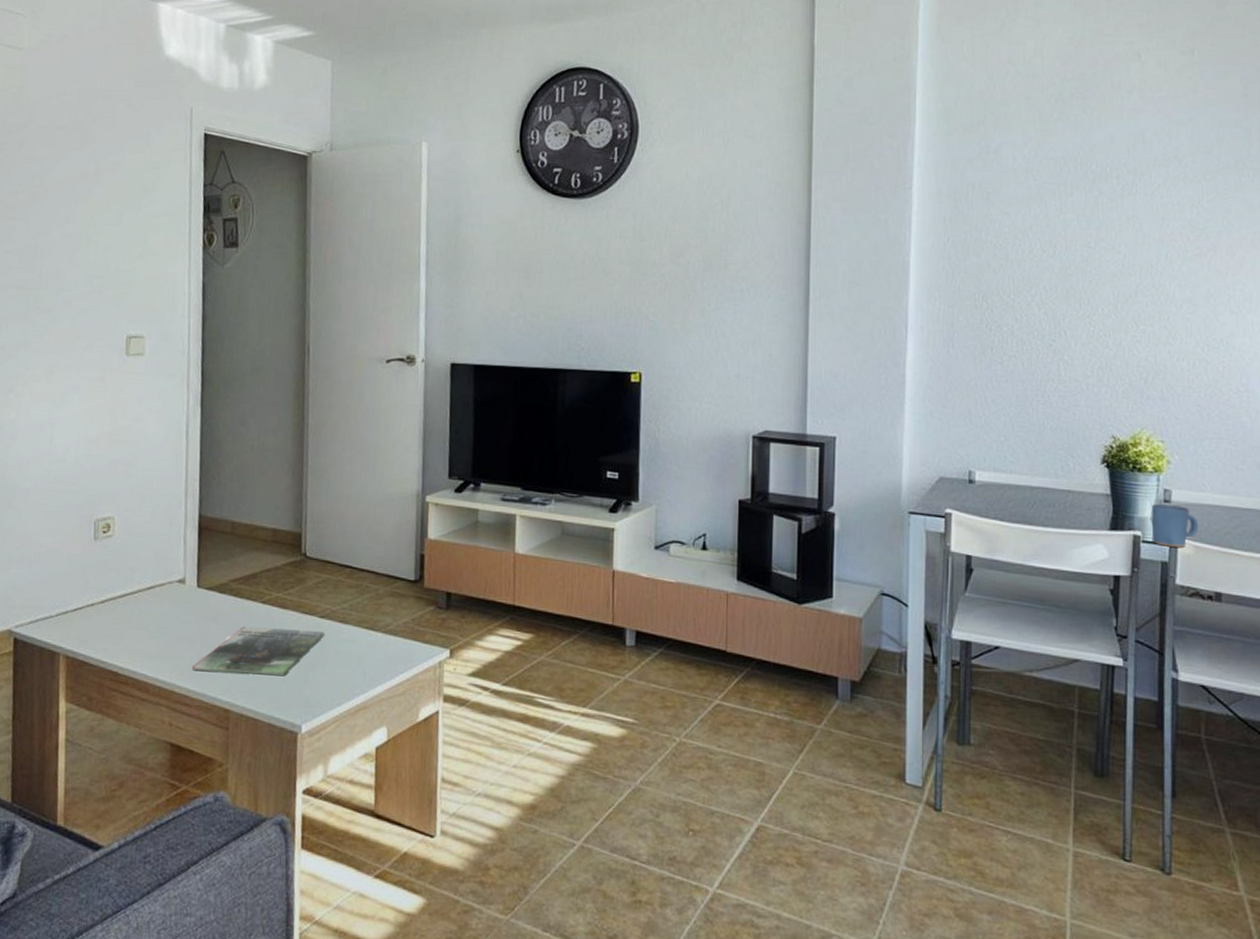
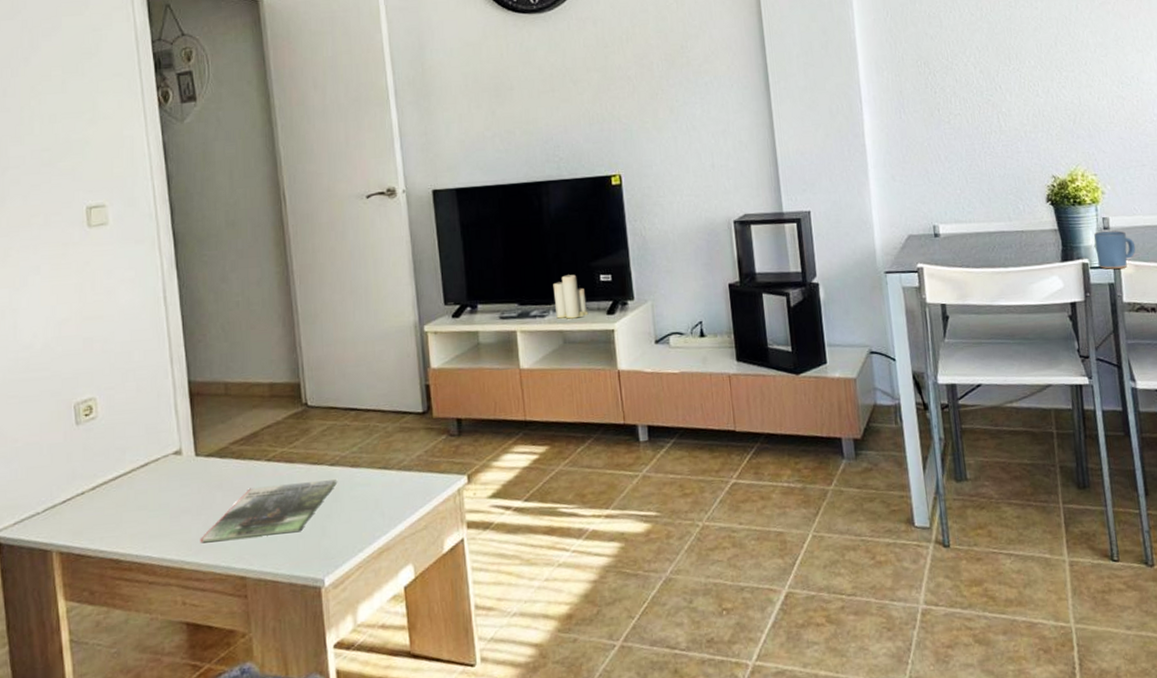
candle: none [557,465,591,512] -> present [553,273,589,319]

